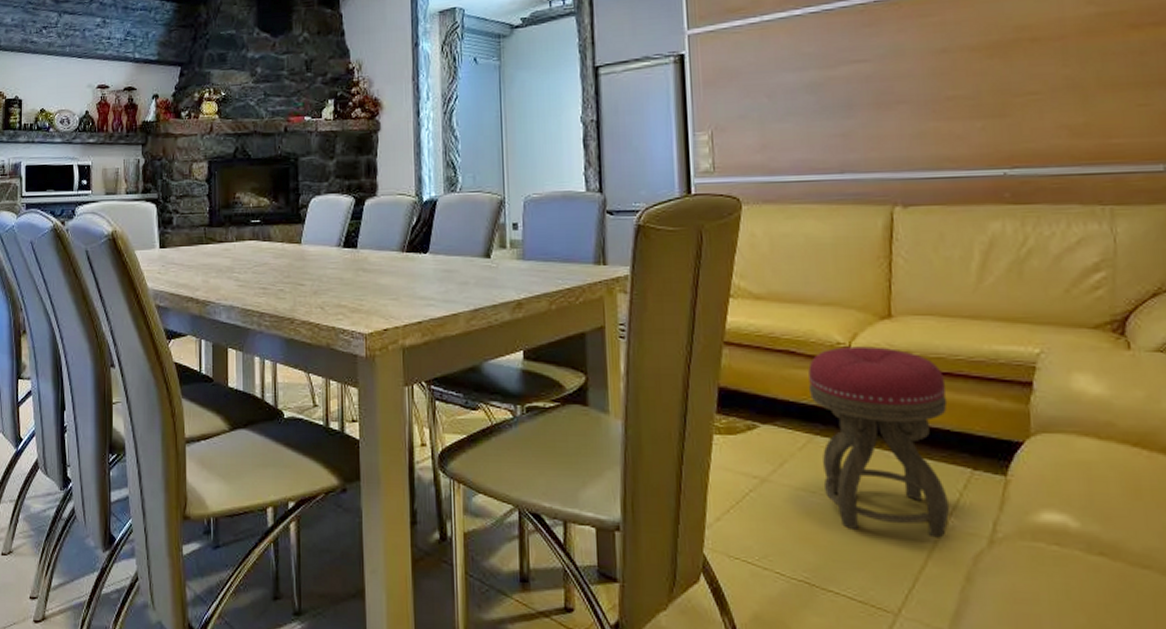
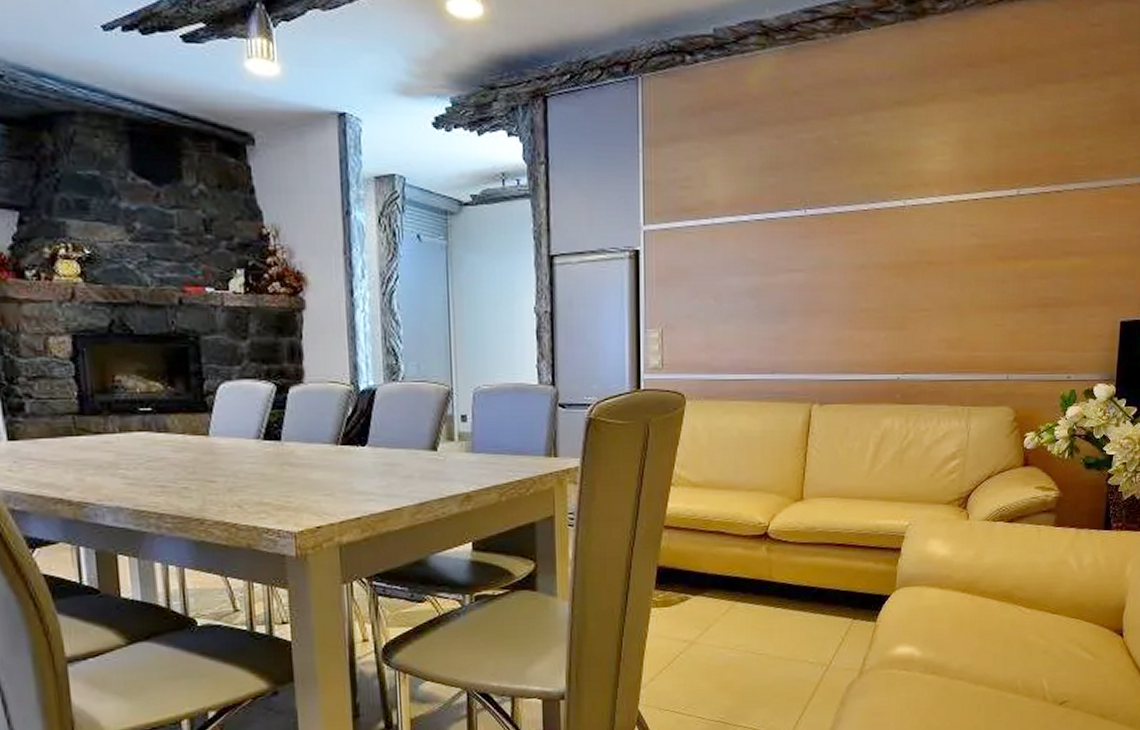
stool: present [808,346,949,538] -> none [733,525,840,675]

